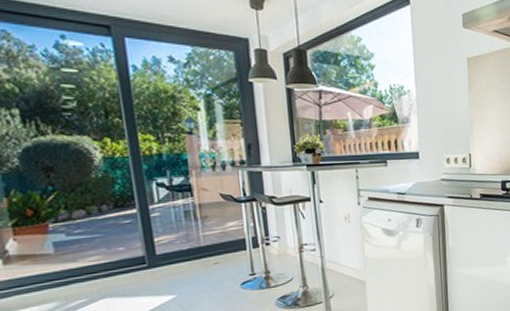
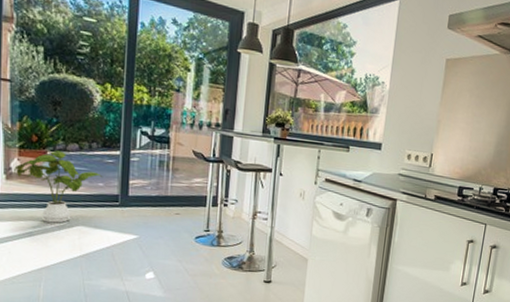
house plant: none [11,221,122,302] -> present [14,150,103,223]

